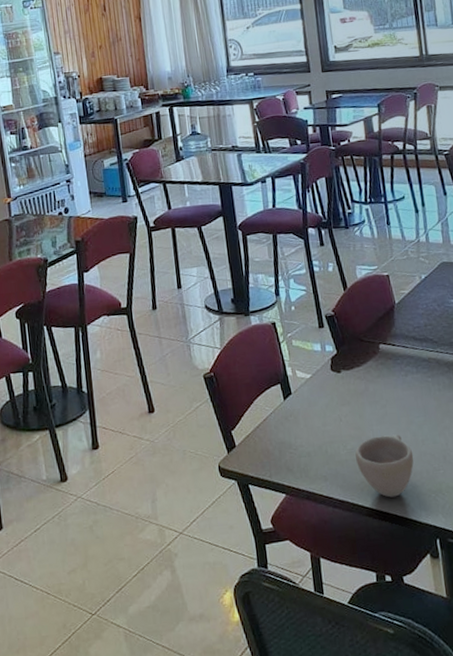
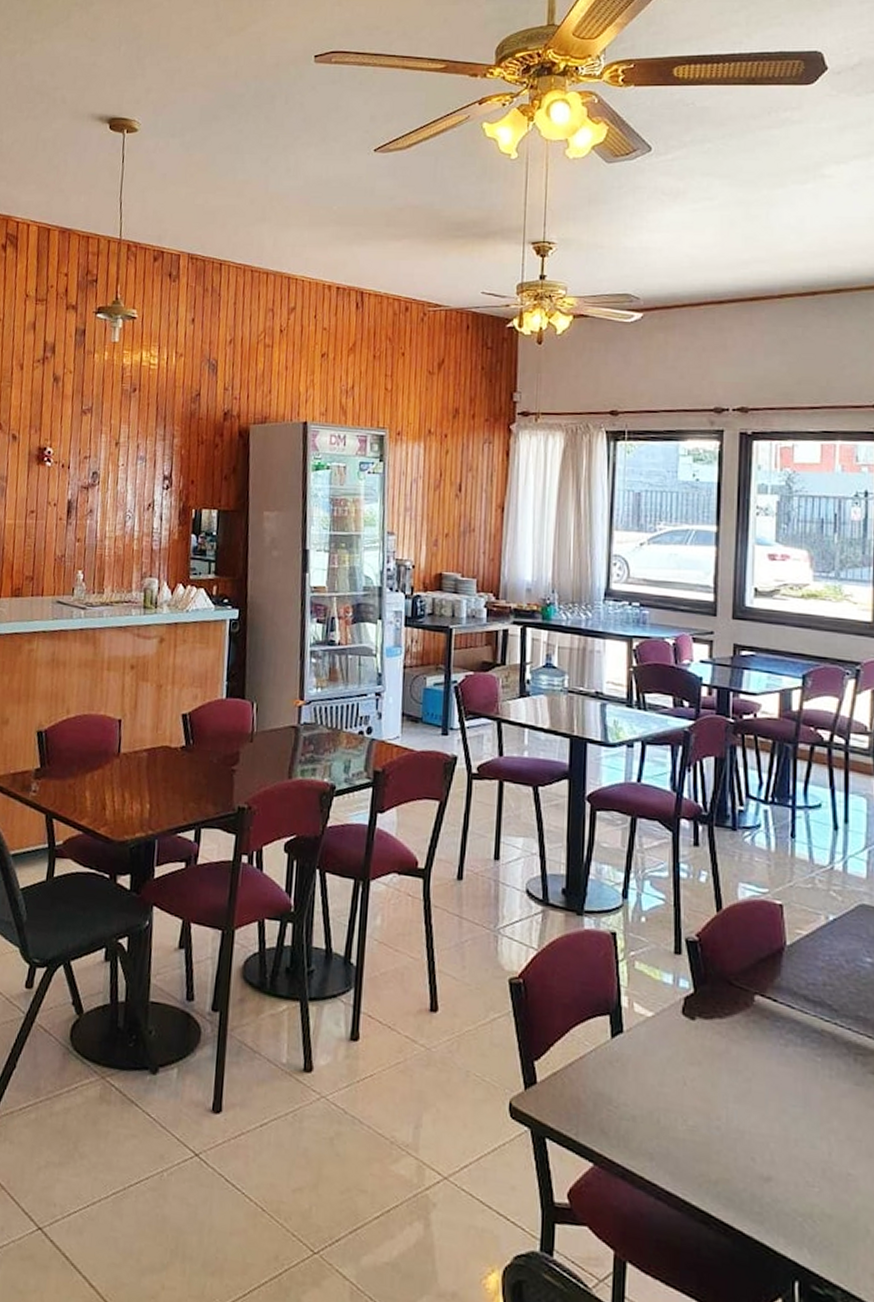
cup: present [355,434,414,498] -> none [698,1117,780,1208]

